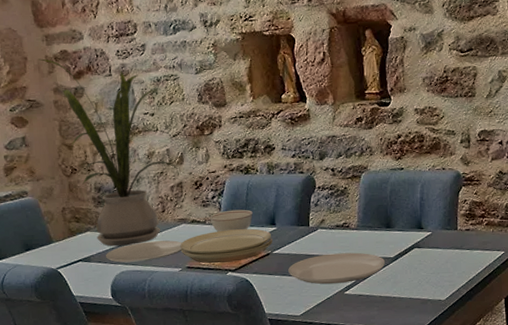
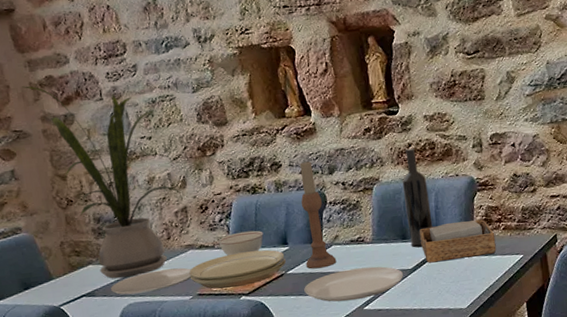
candlestick: none [291,145,321,251] -> present [299,161,337,269]
wine bottle: none [389,139,417,237] -> present [402,148,433,248]
napkin holder: none [403,213,478,253] -> present [419,219,497,263]

